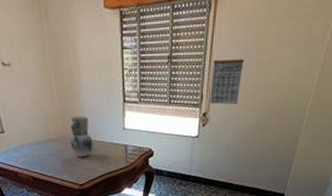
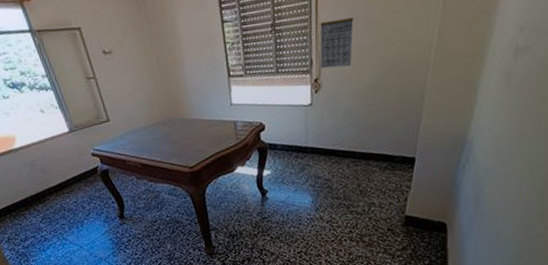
vase: present [70,115,93,158] -> none [175,95,201,139]

